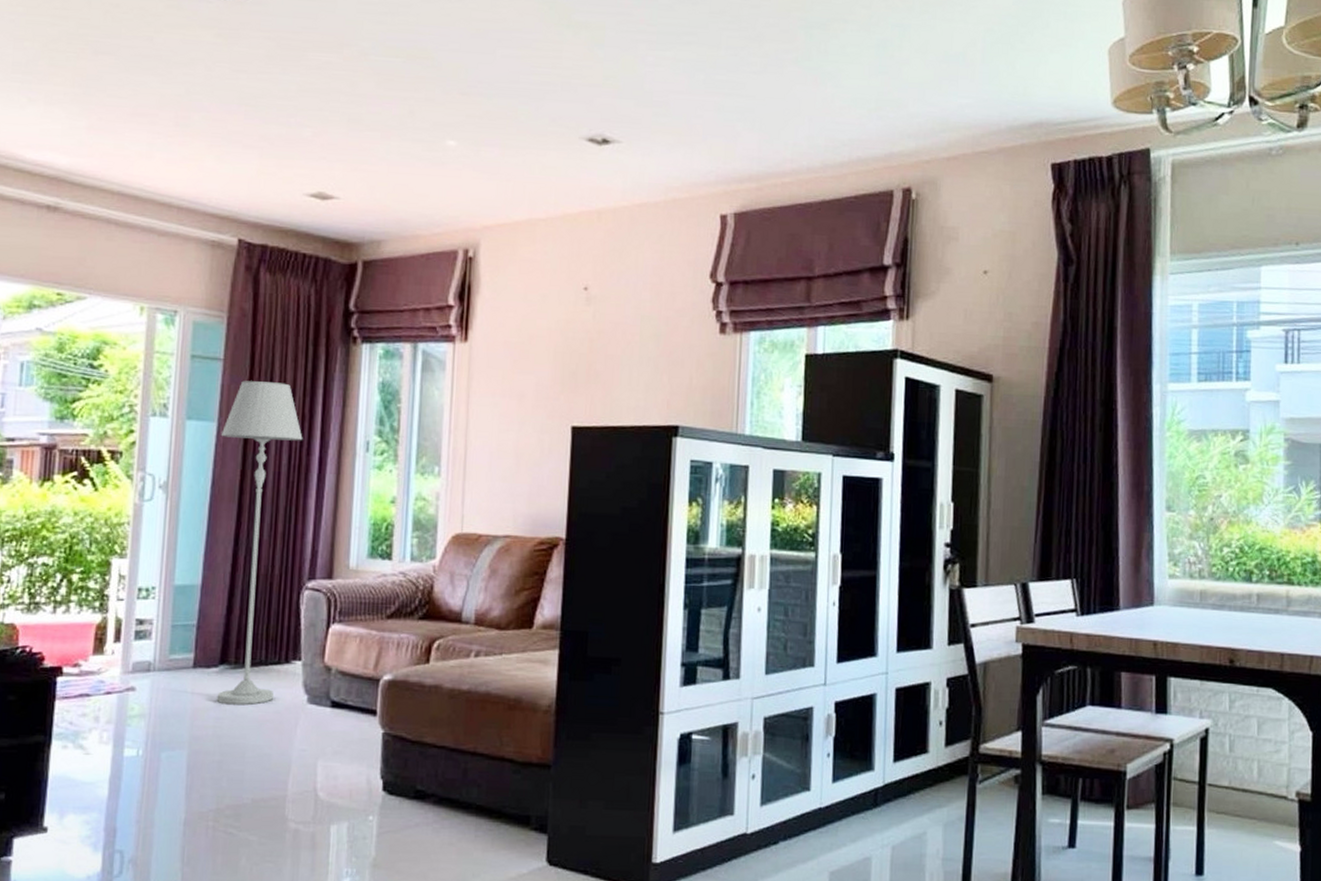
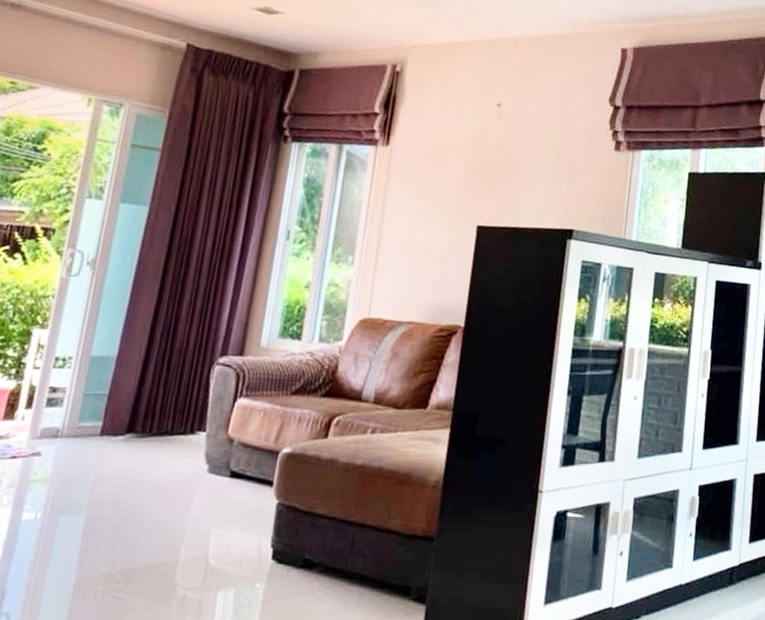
floor lamp: present [216,381,303,705] -> none [119,170,229,473]

